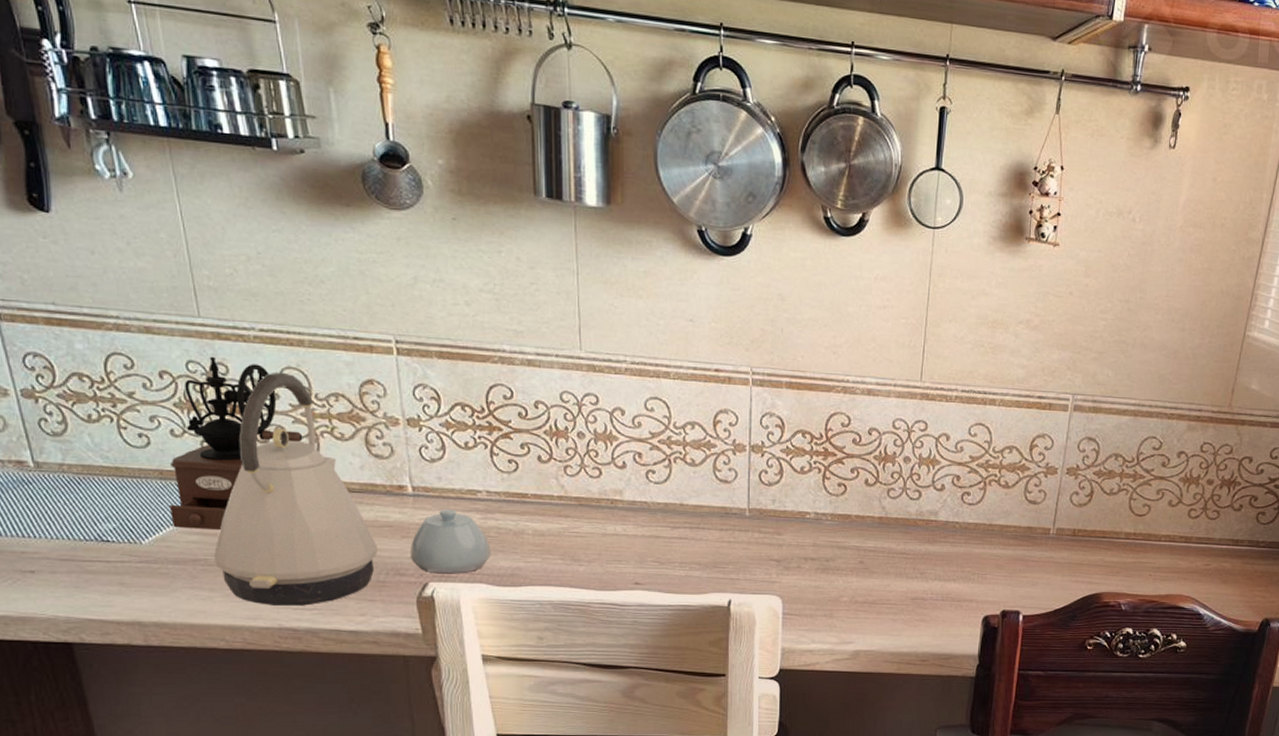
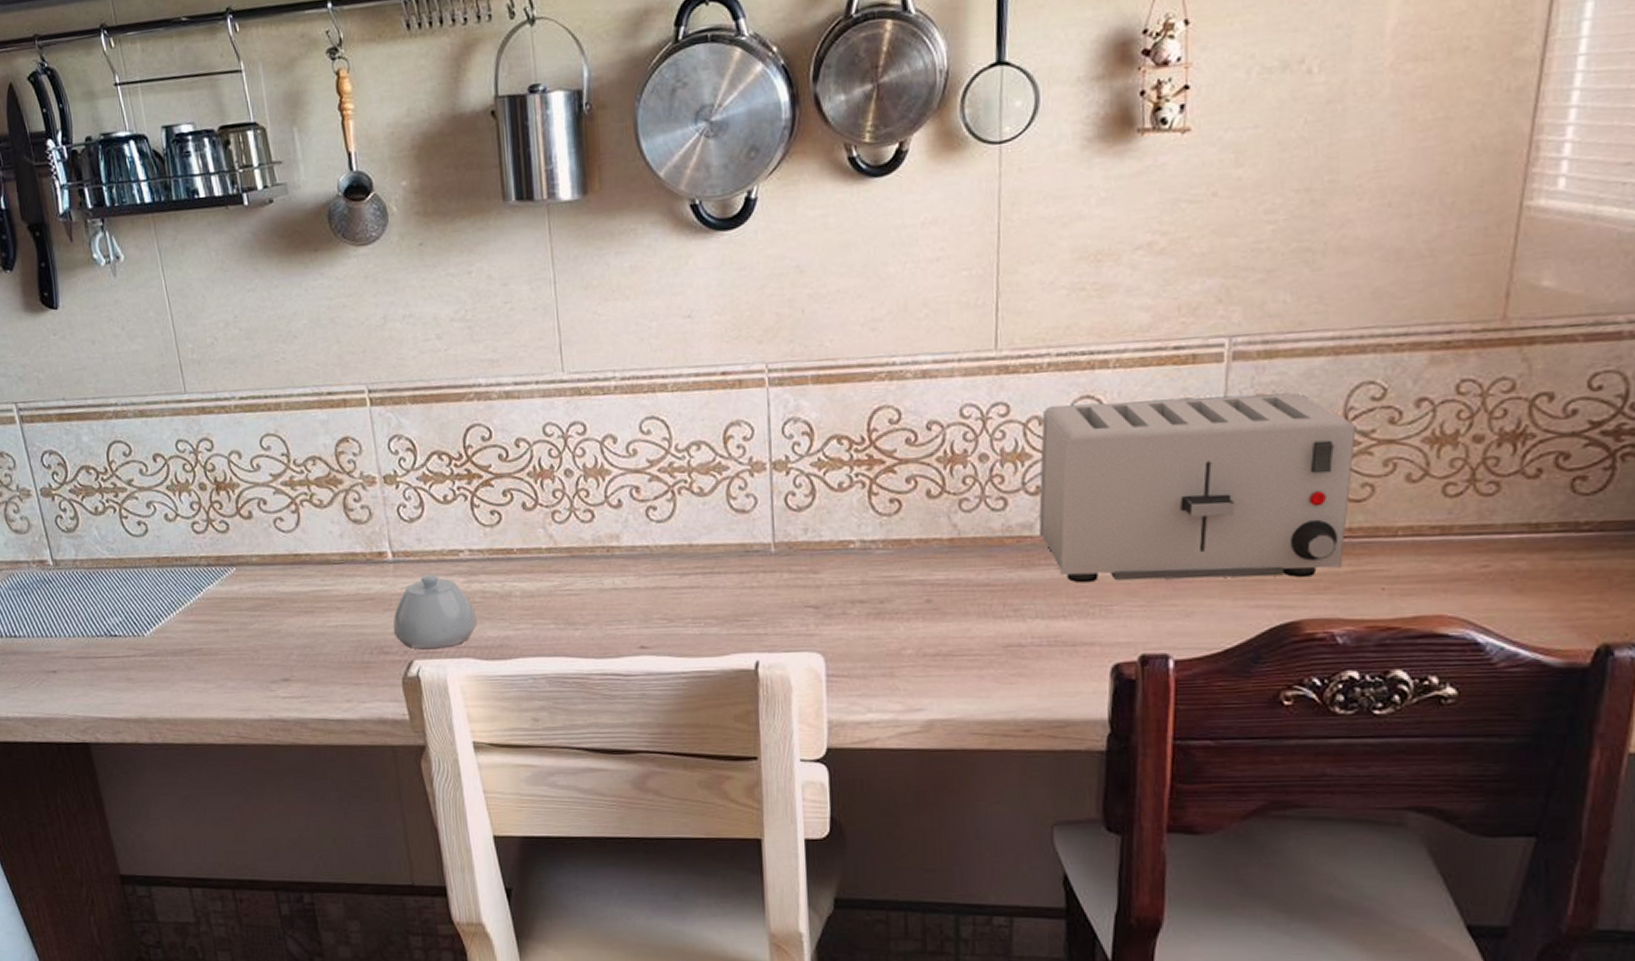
coffee grinder: present [170,356,303,531] -> none [166,432,284,618]
kettle: present [214,372,377,606] -> none [207,440,361,695]
toaster: none [941,427,1143,563] -> present [1038,392,1356,583]

